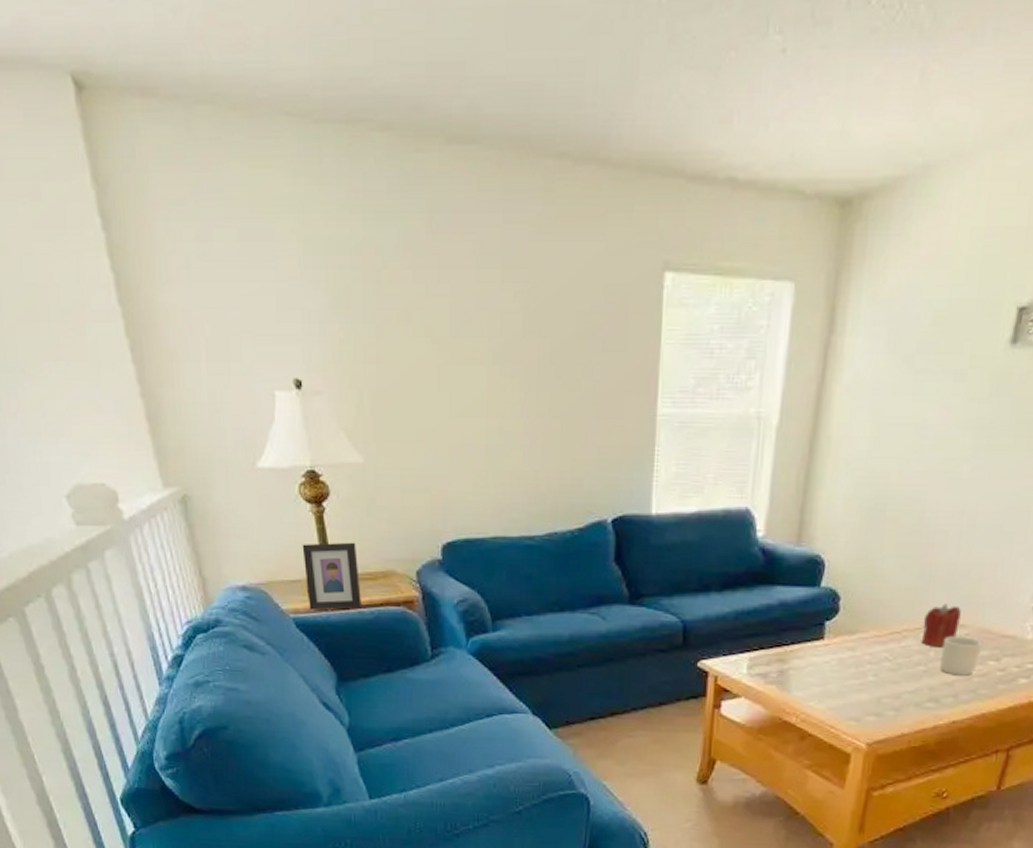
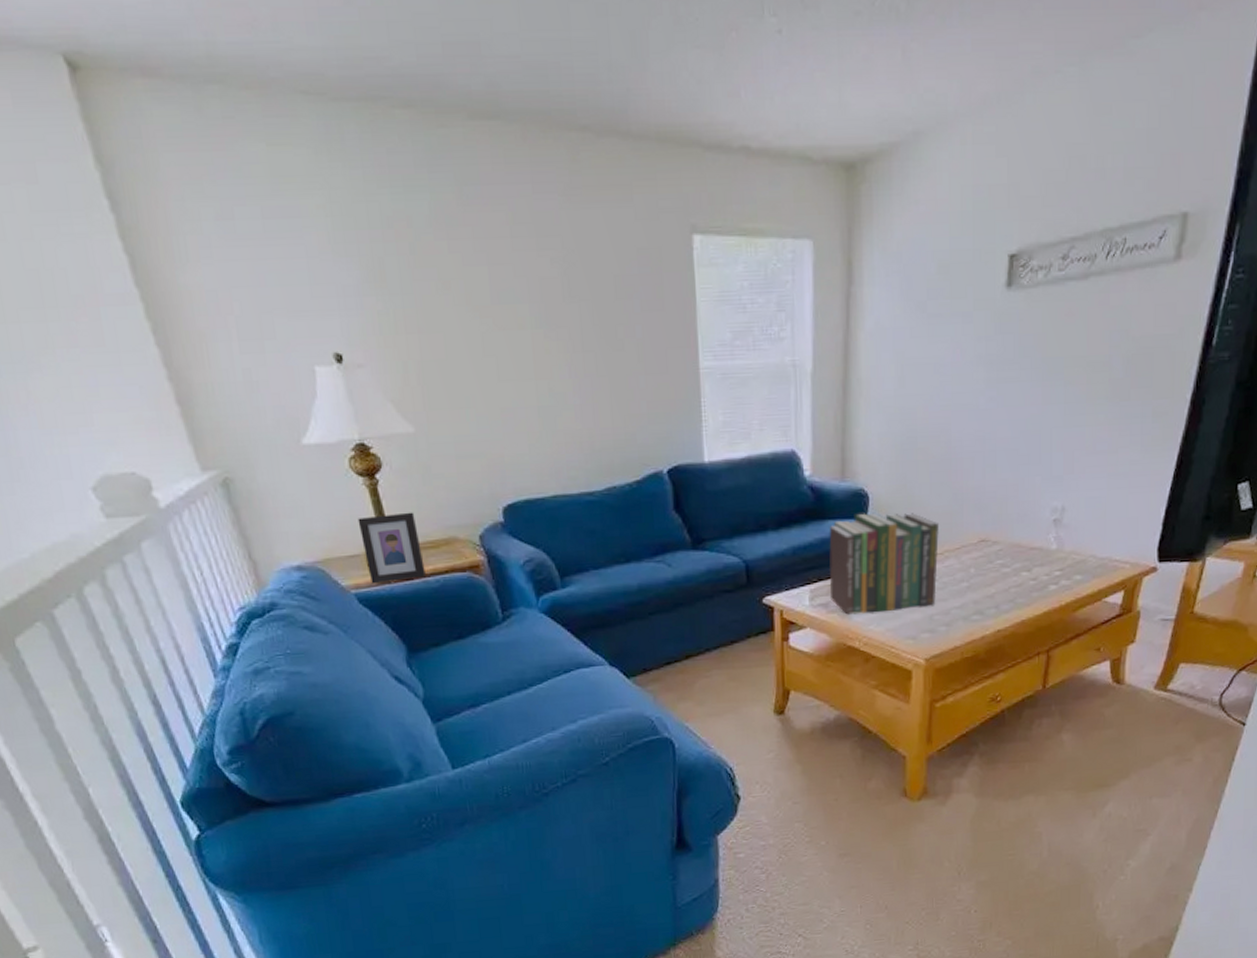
books: none [769,581,900,689] -> present [829,512,939,615]
candle: present [921,604,961,647] -> none [961,523,993,564]
mug: present [940,636,983,676] -> none [981,552,1015,588]

